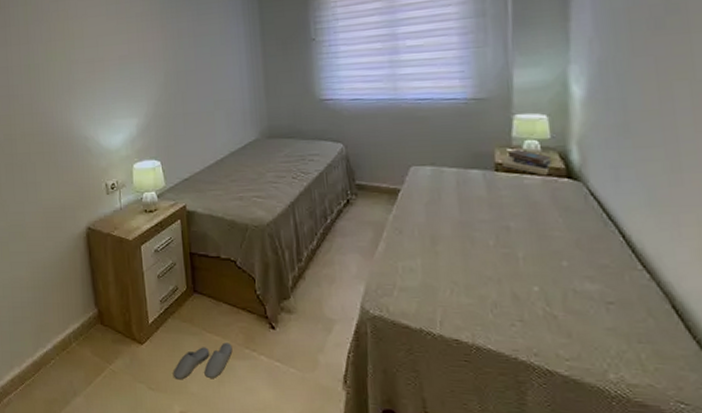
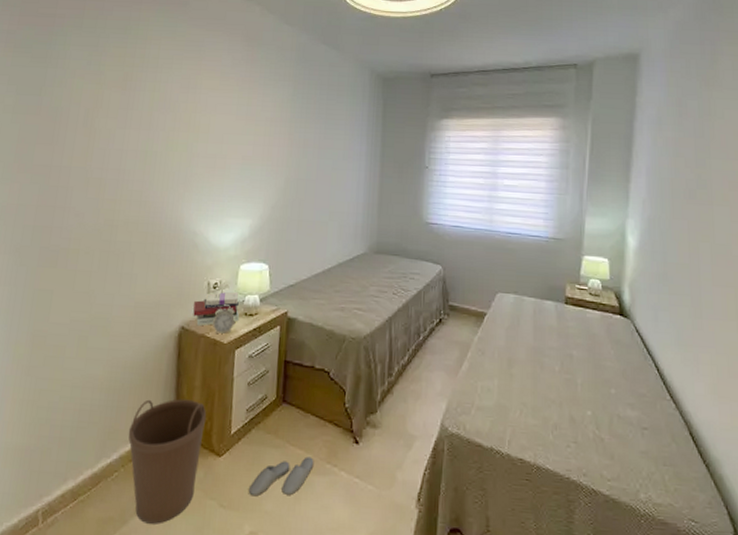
basket: none [57,293,124,405] -> present [128,399,207,524]
books: none [96,190,141,226] -> present [193,291,240,326]
alarm clock: none [116,203,136,231] -> present [213,304,235,334]
books: present [502,149,553,176] -> none [571,286,610,312]

